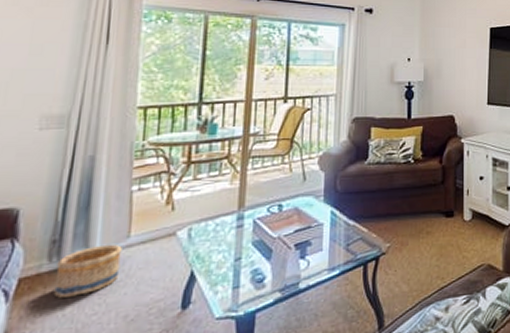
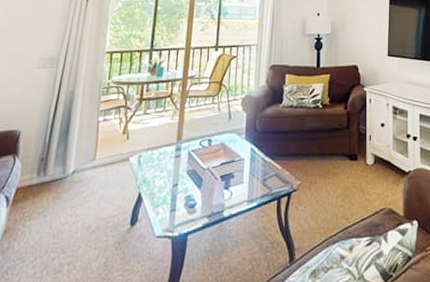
basket: present [53,244,122,298] -> none [39,164,89,207]

